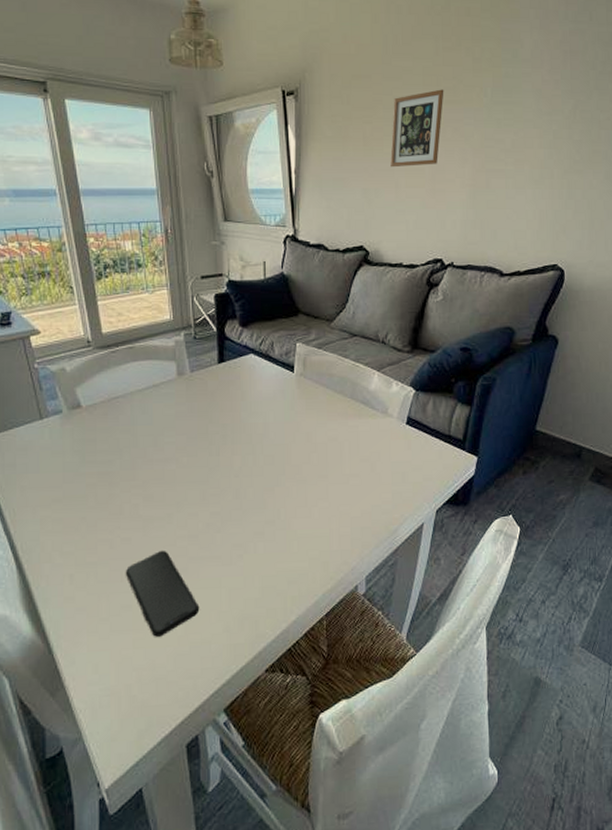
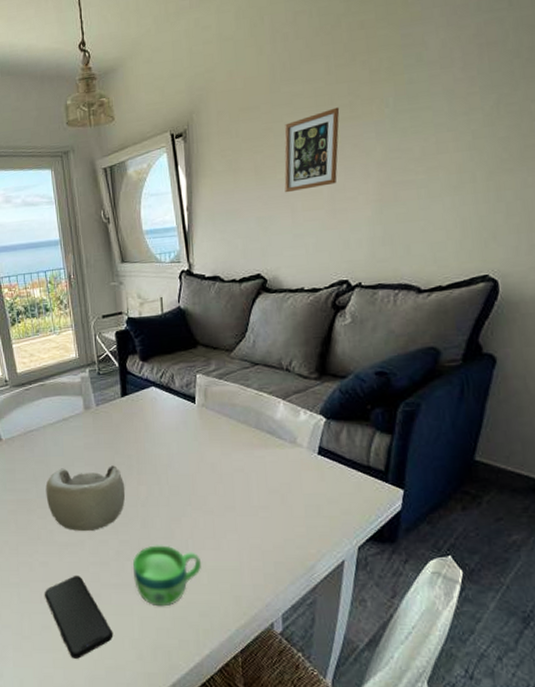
decorative bowl: none [131,435,219,504] -> present [45,465,126,531]
cup: none [222,515,293,577] -> present [132,545,202,607]

